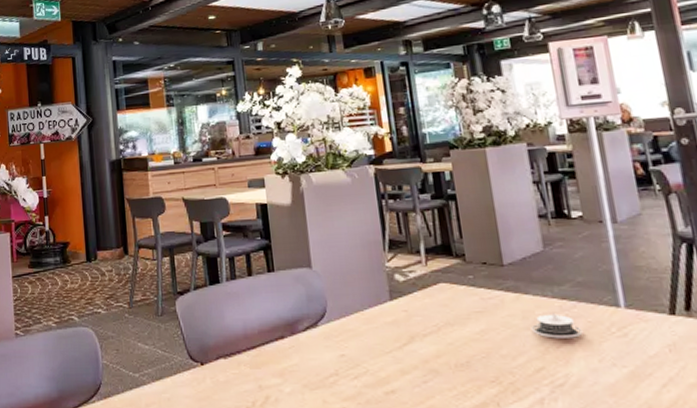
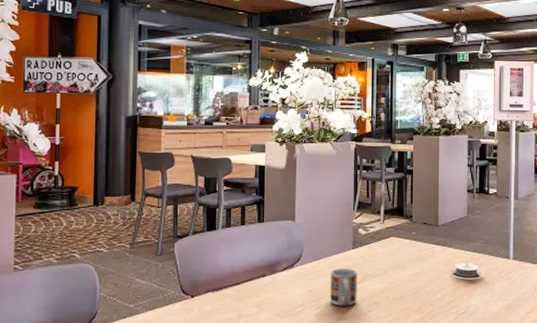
cup: none [365,325,406,376] -> present [329,268,357,306]

